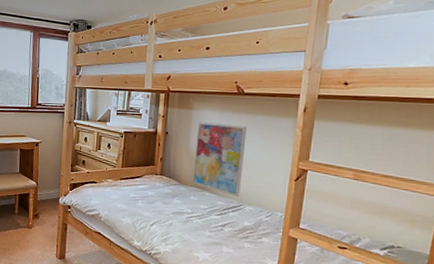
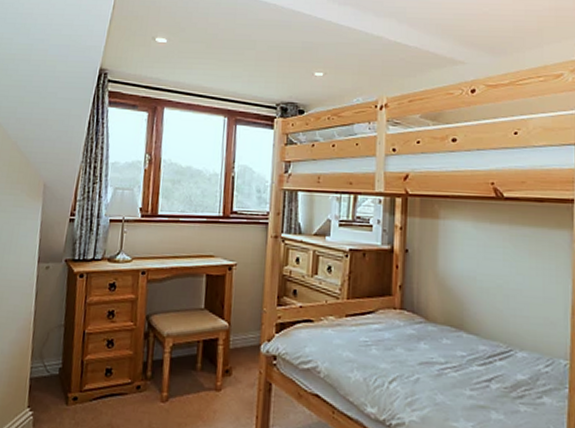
wall art: present [192,121,247,197] -> none [444,234,511,339]

